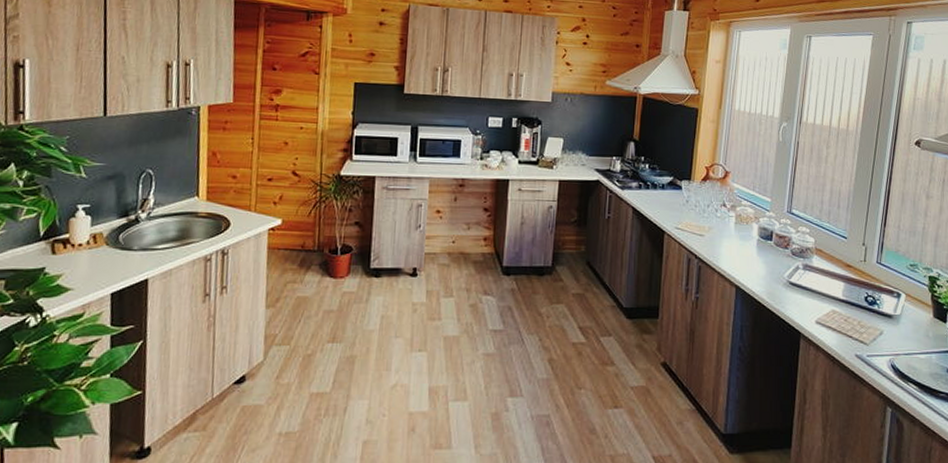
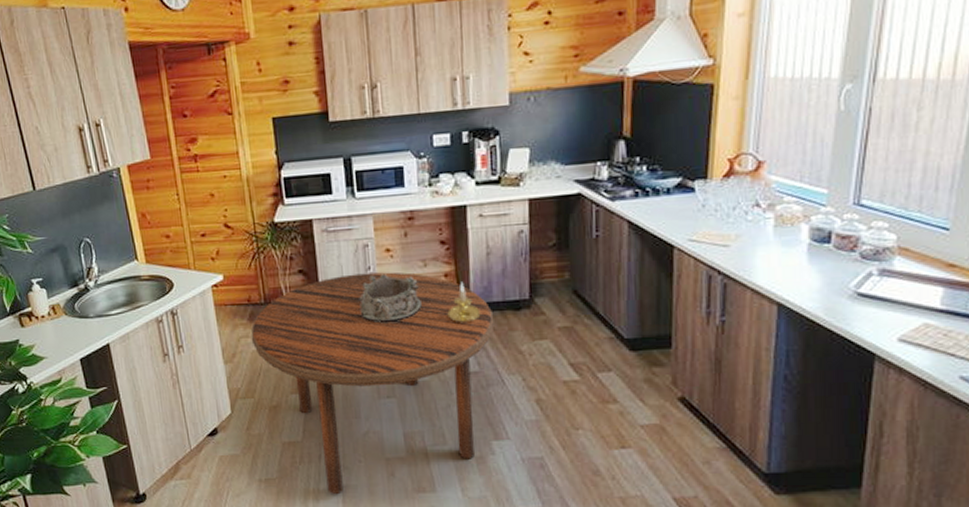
dining table: none [298,230,521,451] -> present [251,272,495,495]
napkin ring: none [406,232,461,278] -> present [359,274,422,323]
candle holder: none [482,246,511,284] -> present [447,282,481,323]

